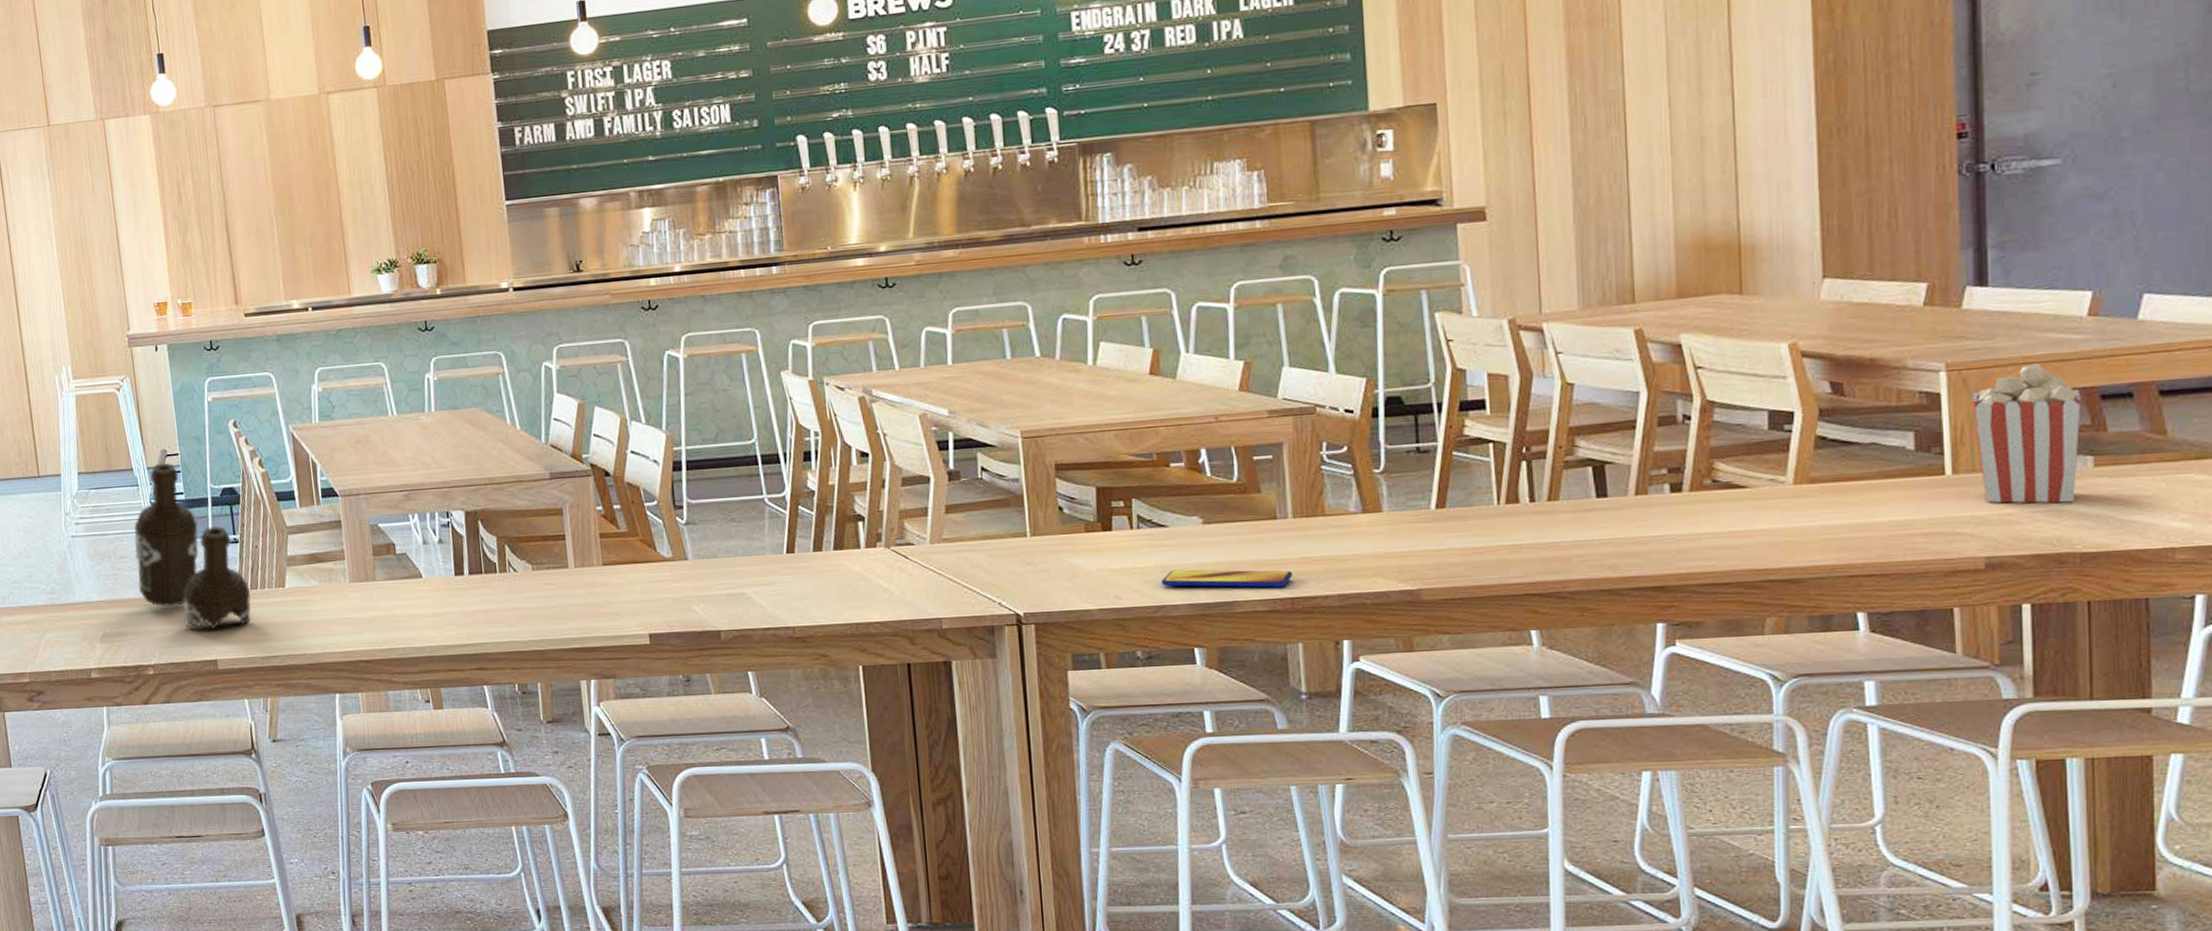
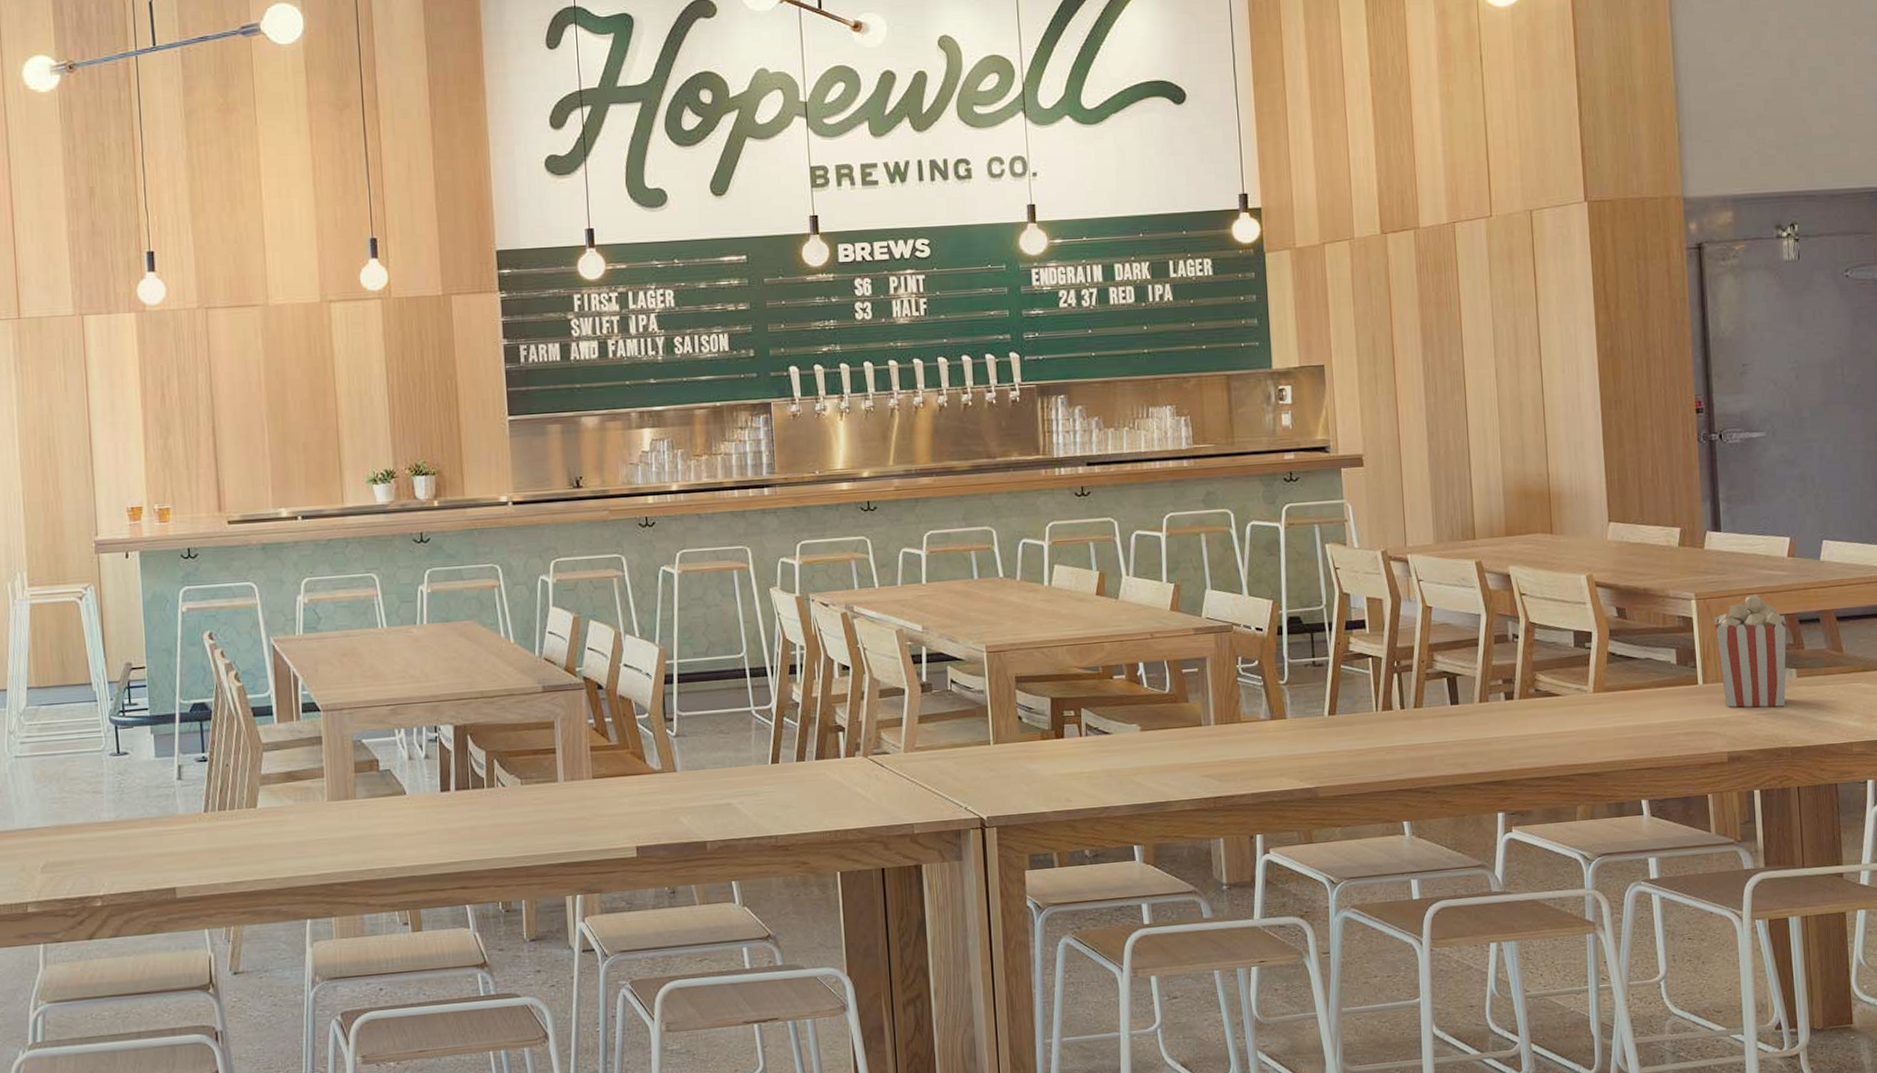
beer bottle: present [133,462,251,630] -> none [88,676,218,855]
smartphone: present [1161,569,1292,588] -> none [1105,772,1215,789]

